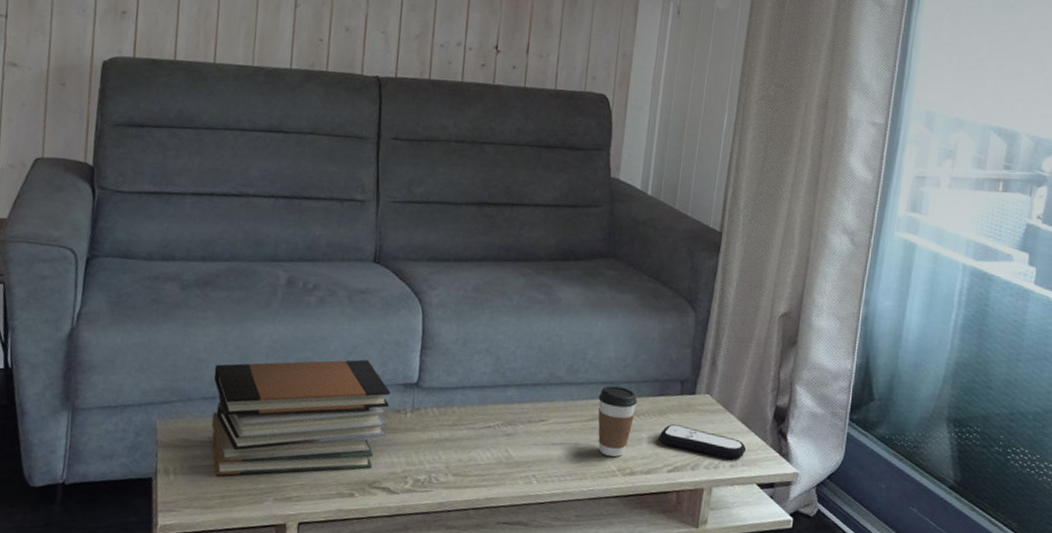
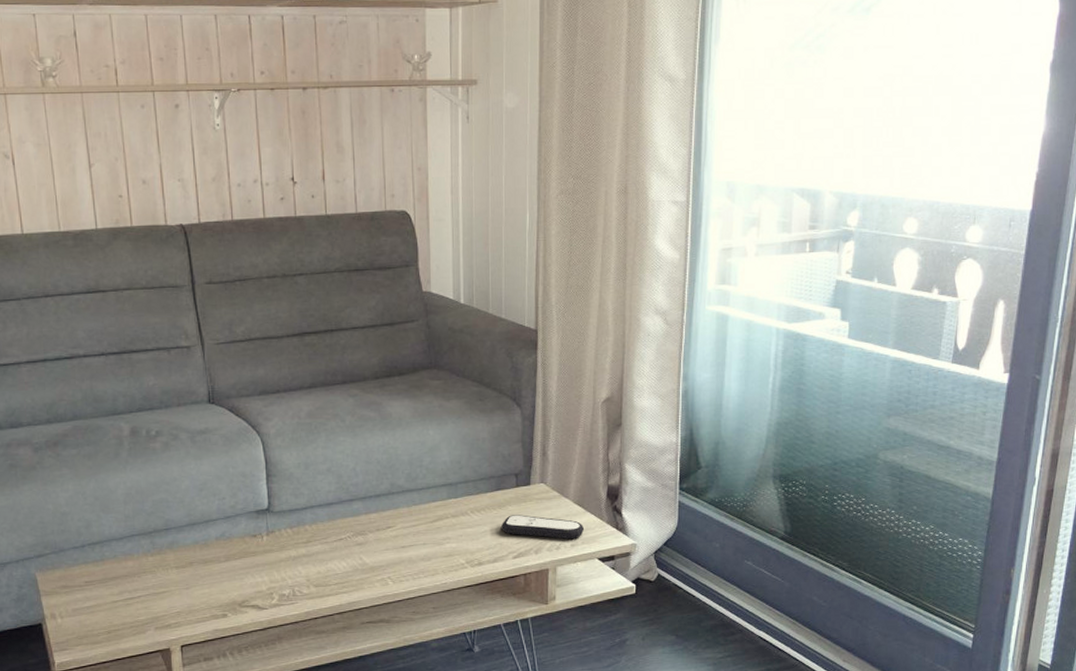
book stack: present [211,359,391,476] -> none [78,493,246,614]
coffee cup: present [598,385,638,458] -> none [439,487,477,552]

